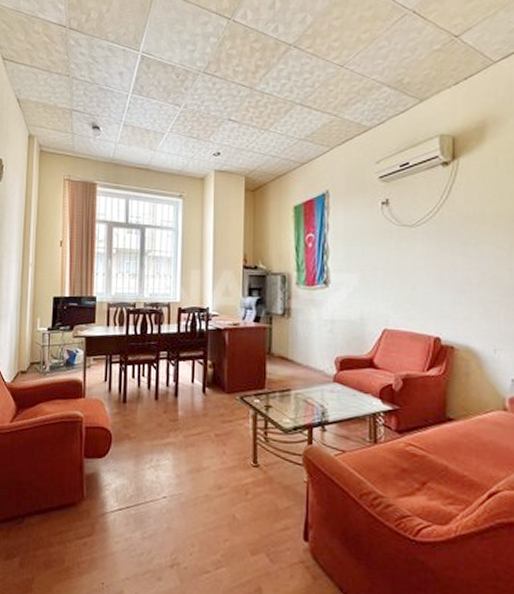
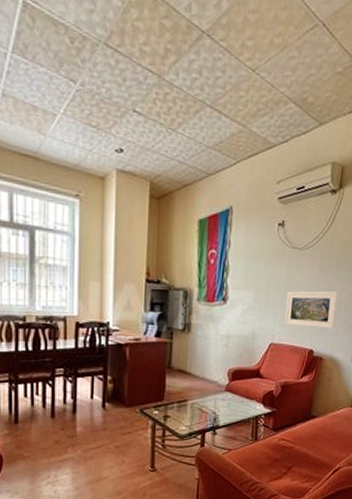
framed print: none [398,269,466,313] -> present [285,291,338,329]

